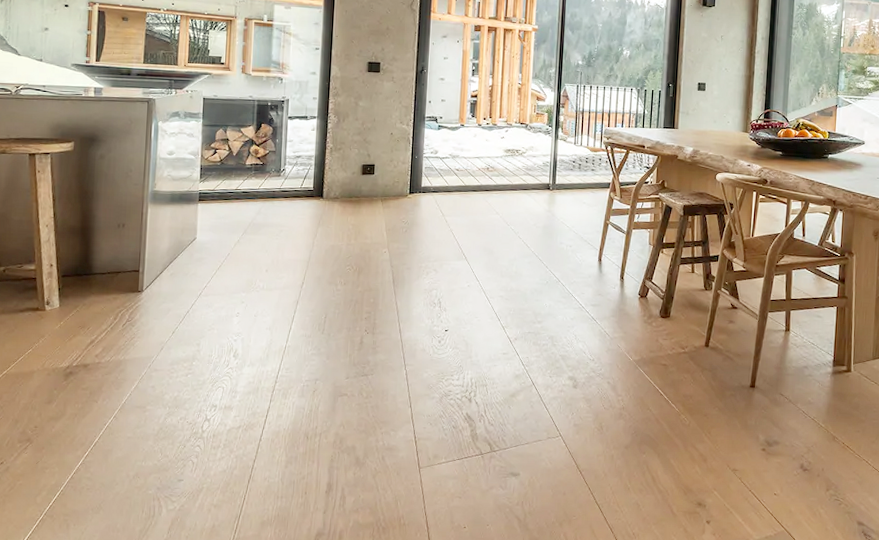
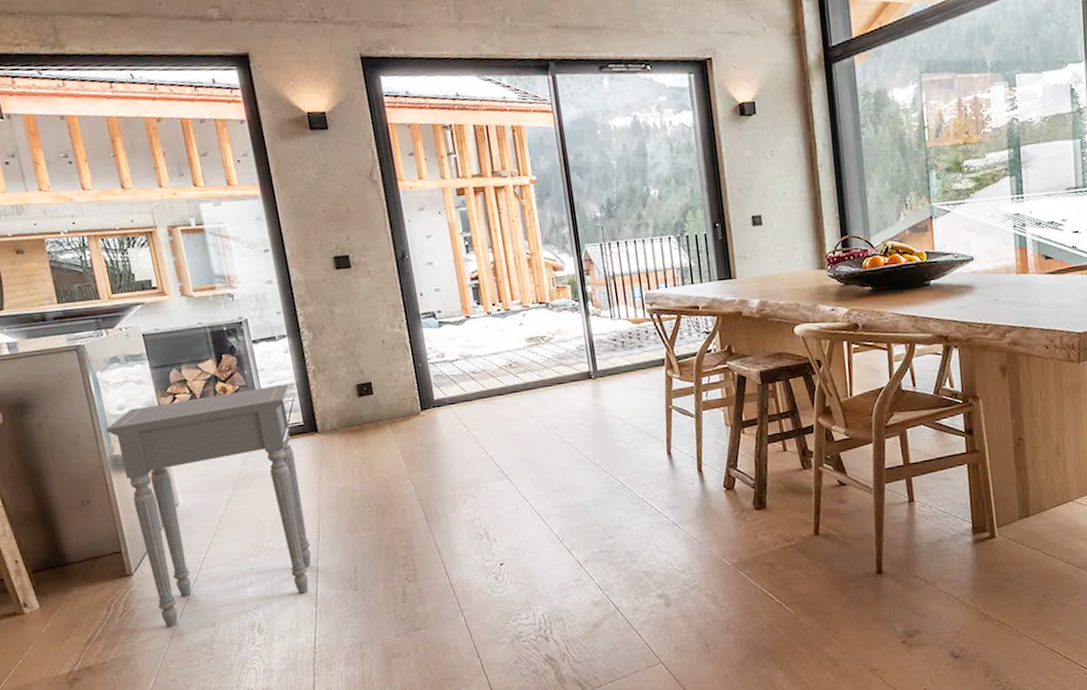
side table: none [154,155,310,342] -> present [105,383,312,628]

